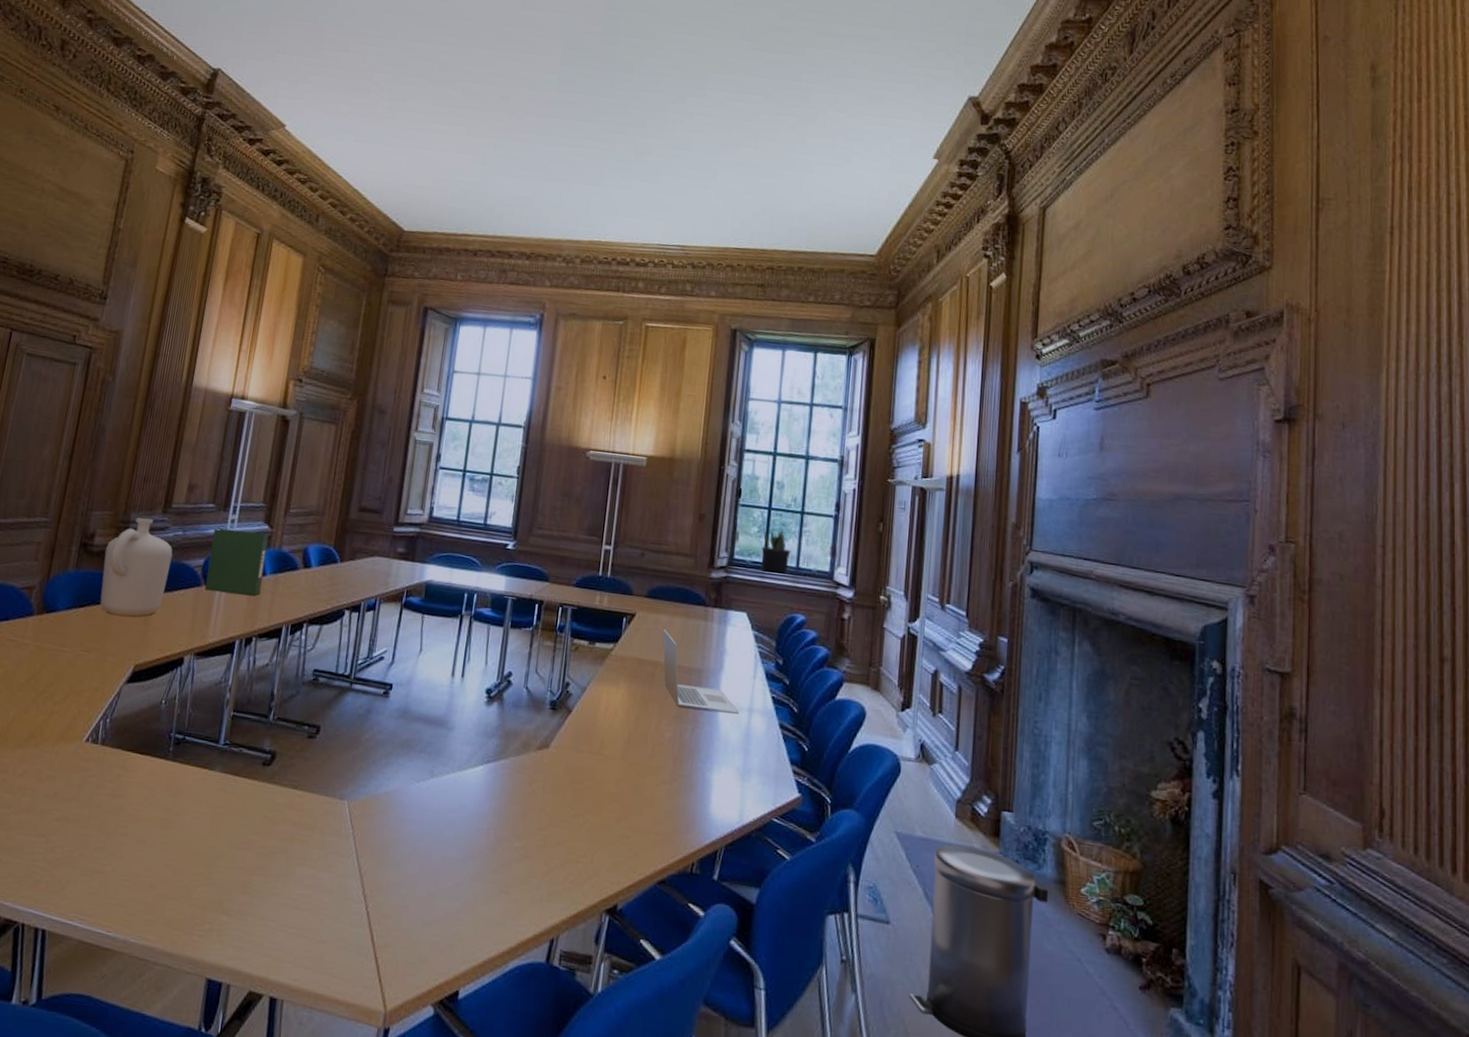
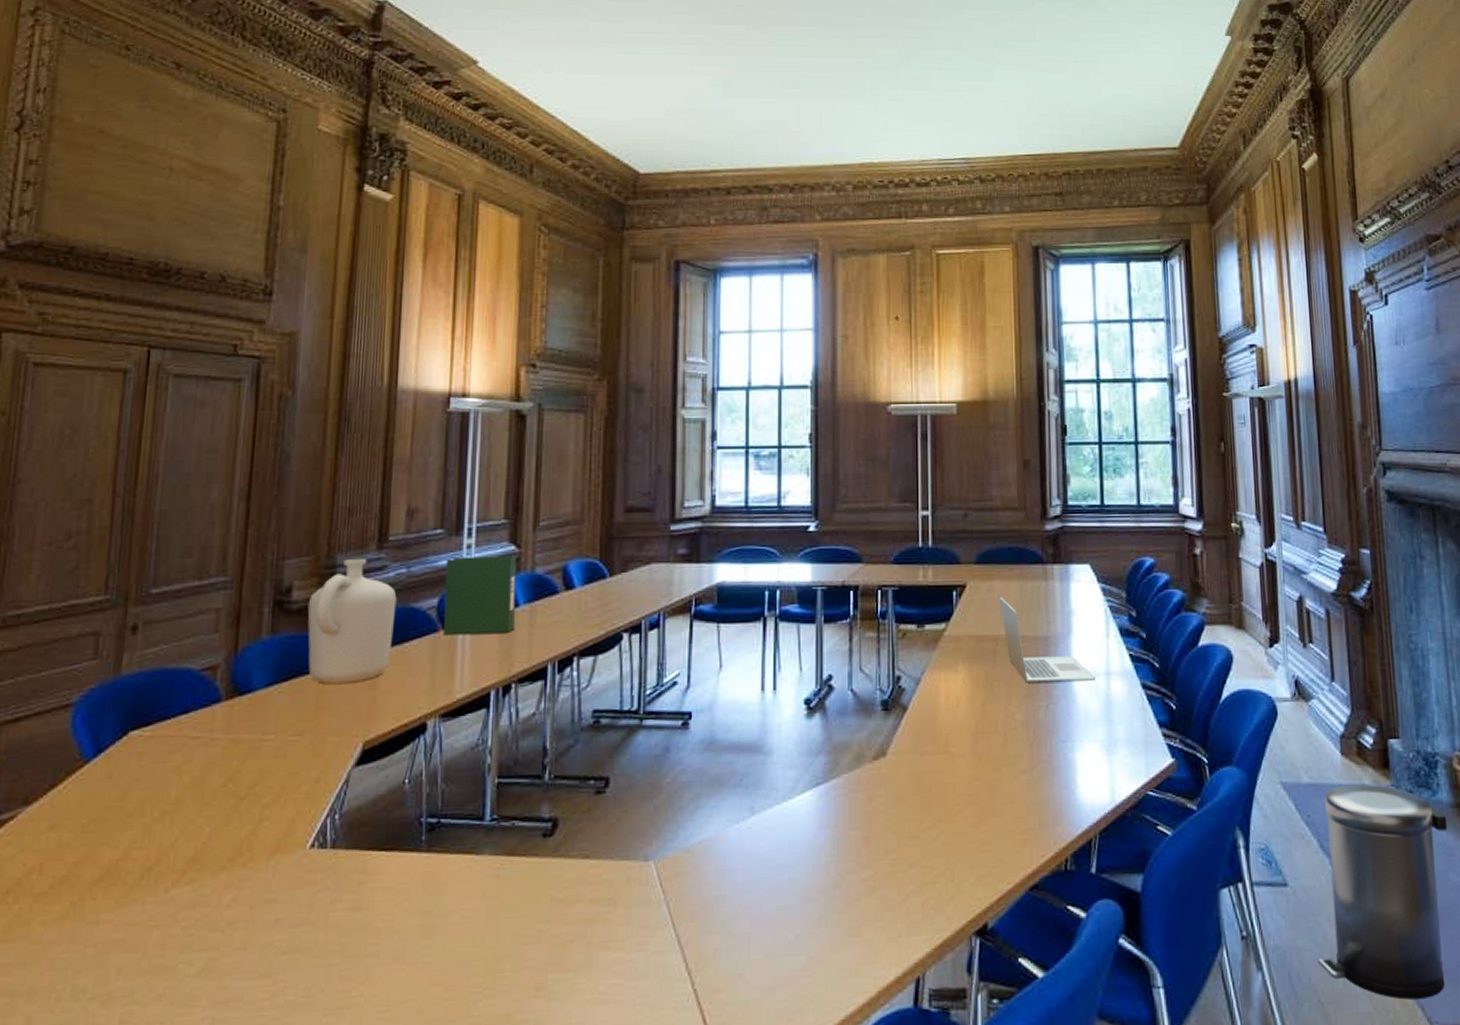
planter: present [761,527,791,575] -> none [1096,465,1130,516]

